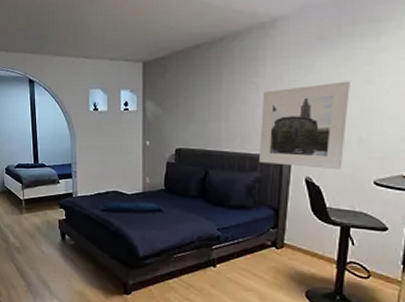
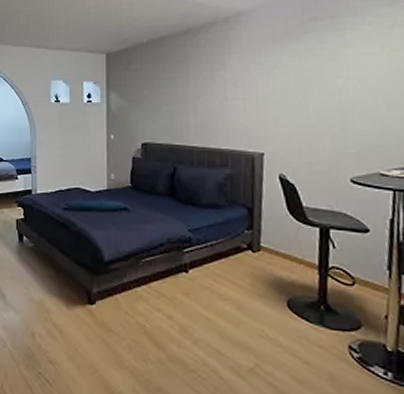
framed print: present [259,81,350,170] -> none [229,75,319,167]

